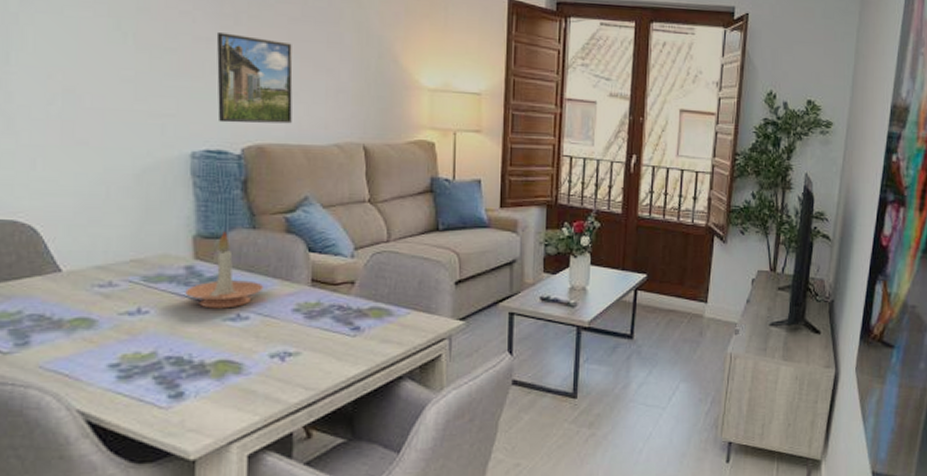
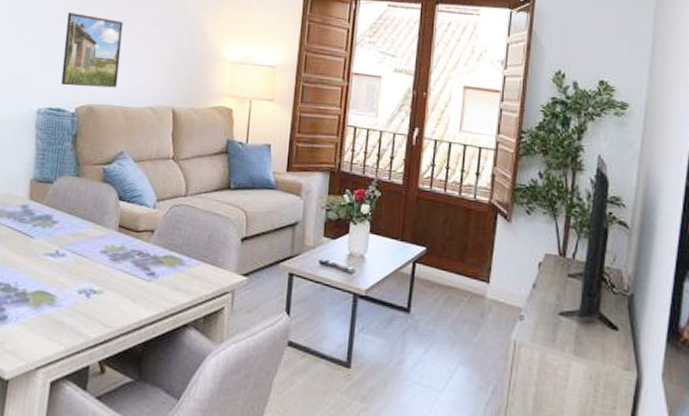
candle holder: present [185,231,264,309] -> none [19,177,80,245]

